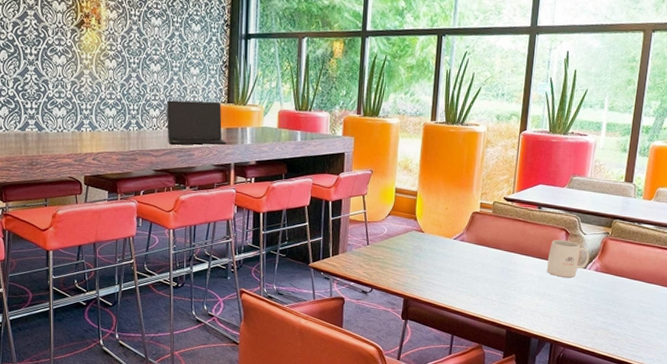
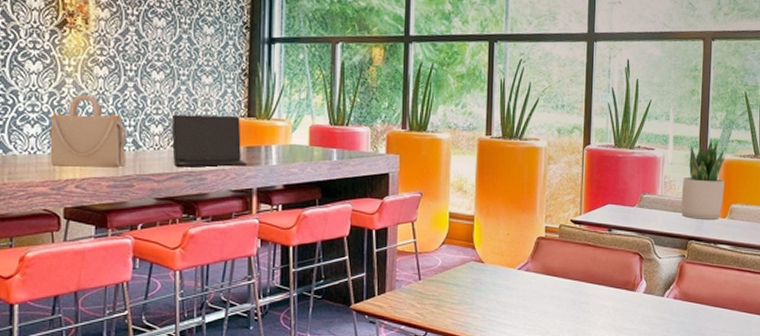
handbag: none [72,83,132,144] -> present [48,94,127,168]
mug: present [546,239,590,278] -> none [621,265,667,307]
planter: none [609,128,658,201] -> present [681,141,726,220]

